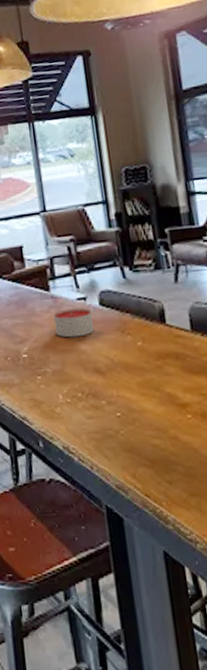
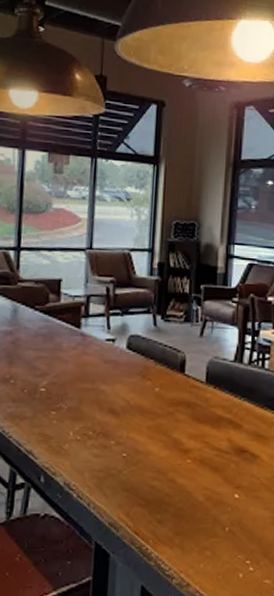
candle: present [53,307,94,338] -> none [78,348,117,377]

